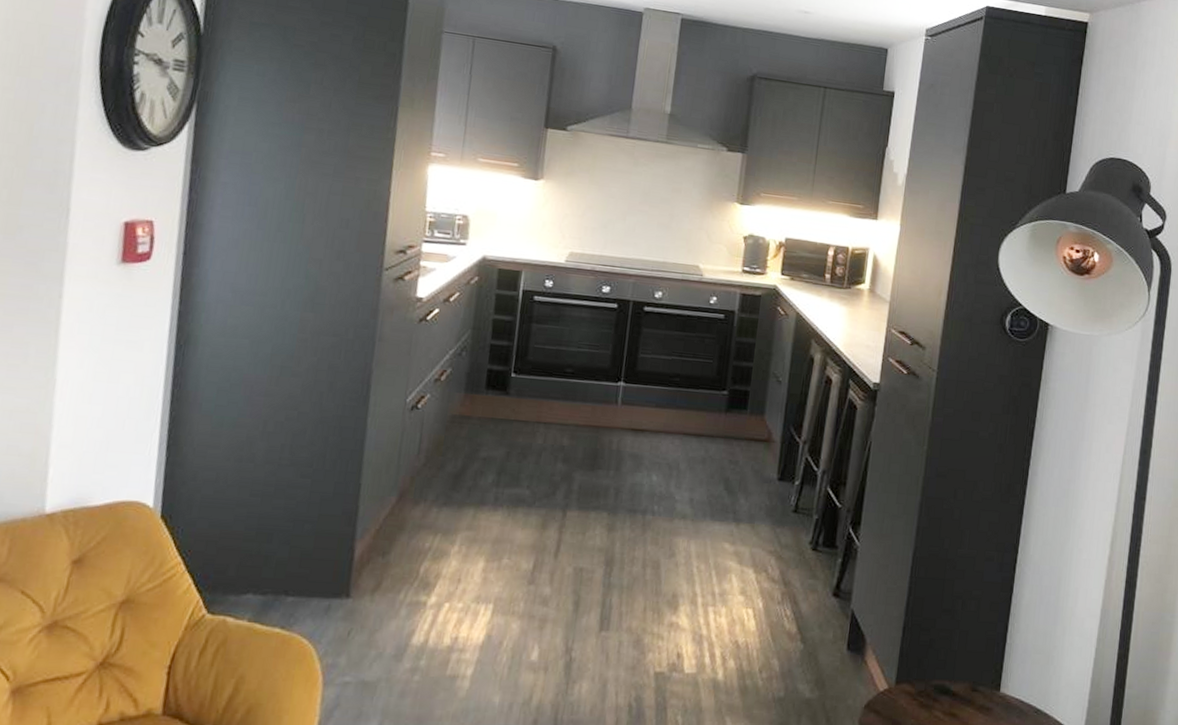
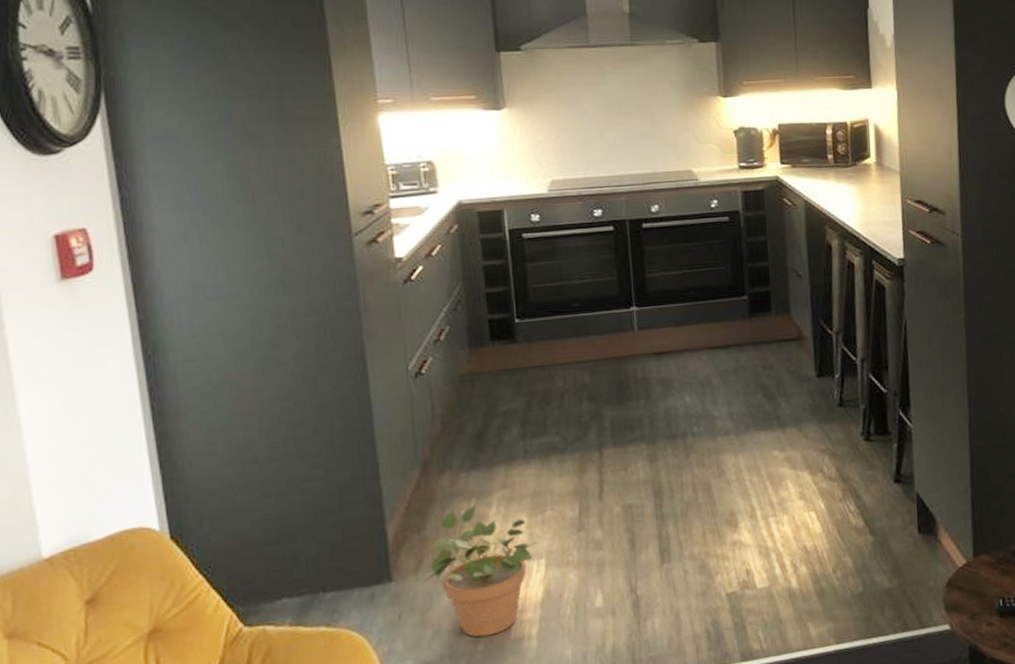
potted plant: none [380,540,490,668] -> present [425,505,538,638]

